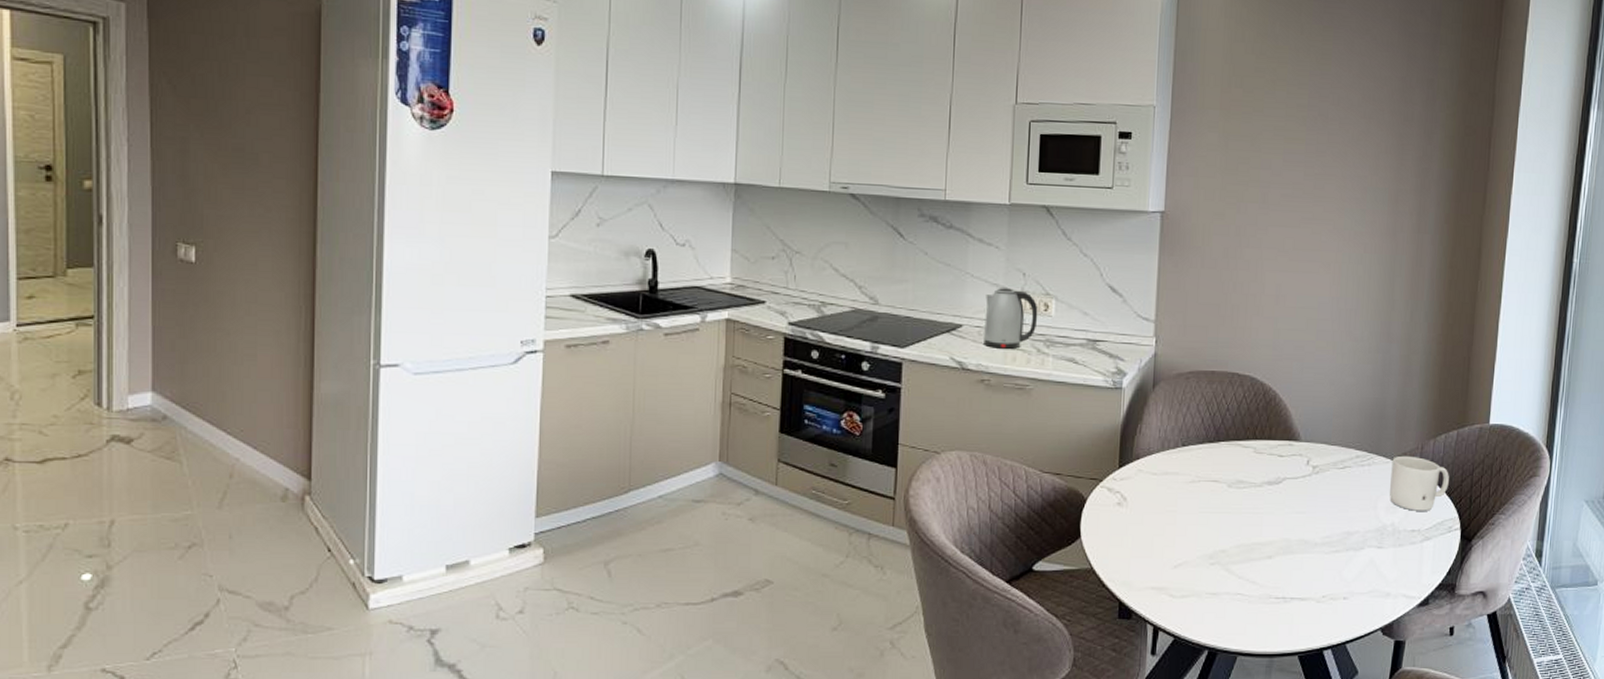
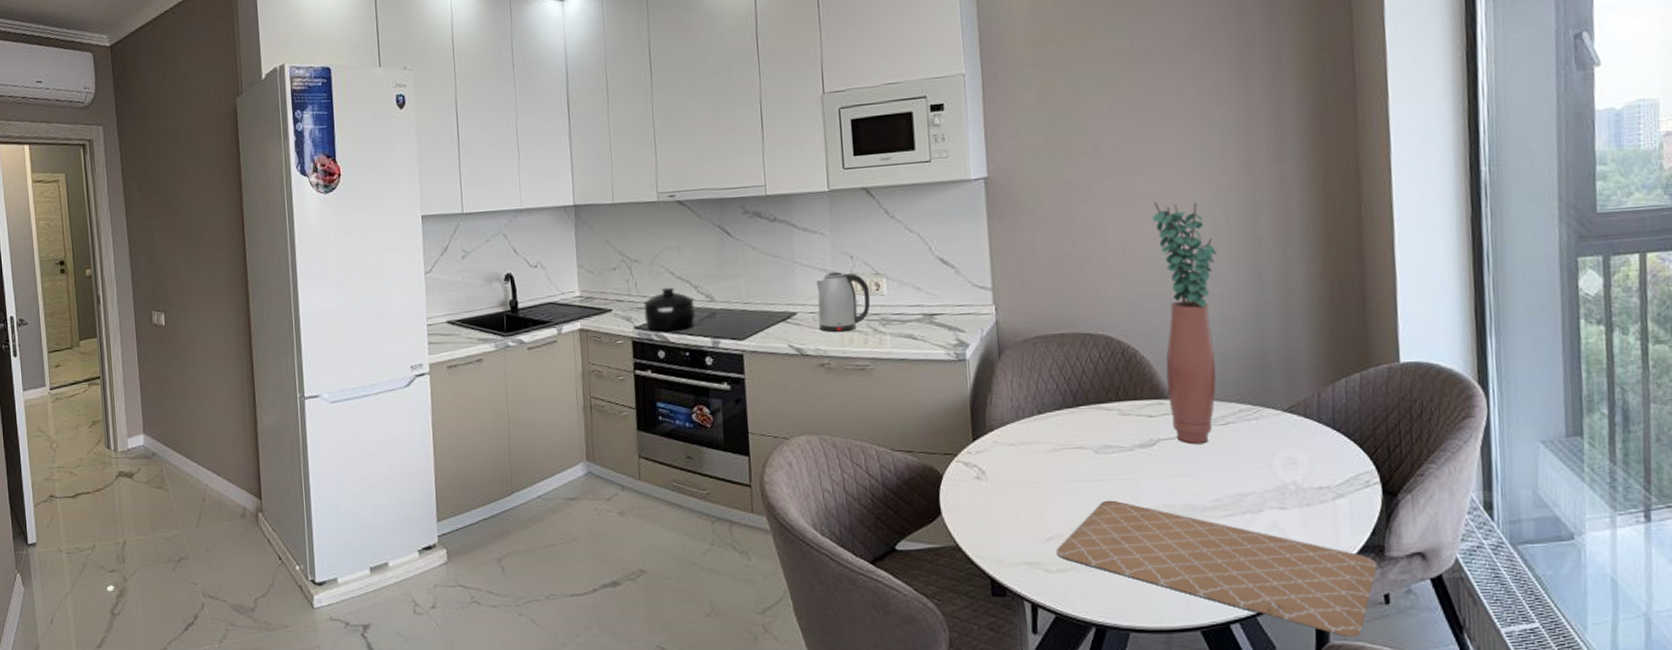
saucepan: none [800,284,857,331] -> present [643,287,695,332]
placemat: none [1182,532,1448,664] -> present [1056,500,1377,638]
vase: none [1298,255,1356,485] -> present [1152,202,1217,445]
mug: present [1390,455,1449,511] -> none [1283,405,1358,466]

